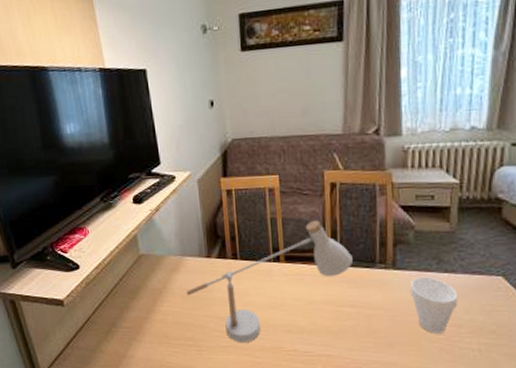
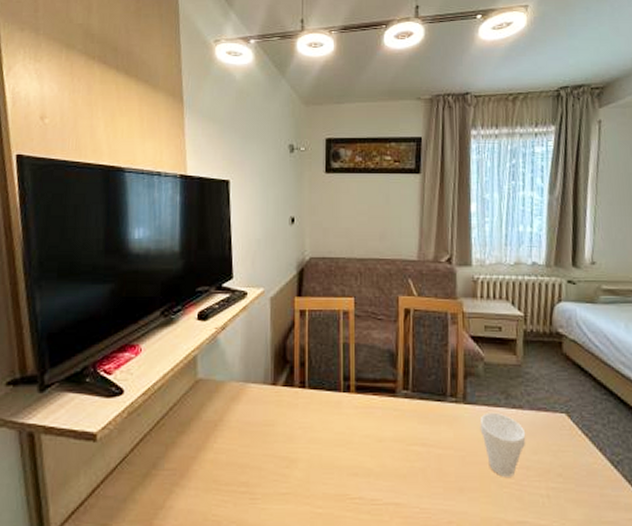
desk lamp: present [187,220,353,342] -> none [246,347,424,488]

